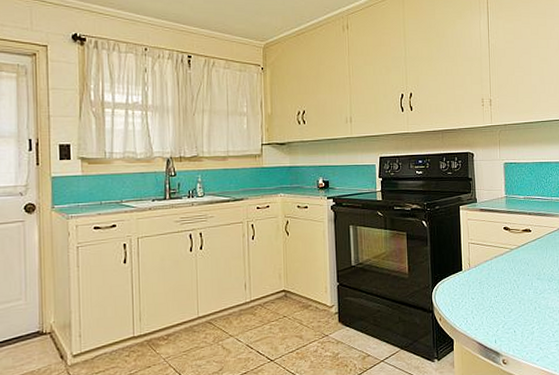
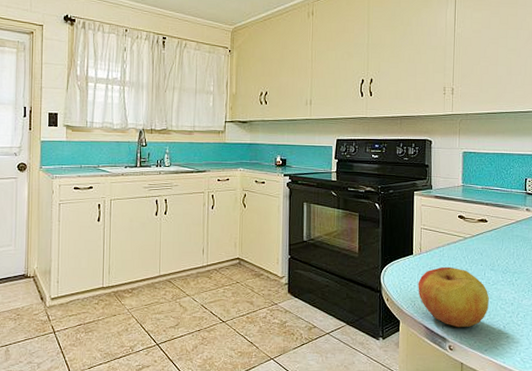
apple: none [469,279,538,341] -> present [418,266,489,328]

